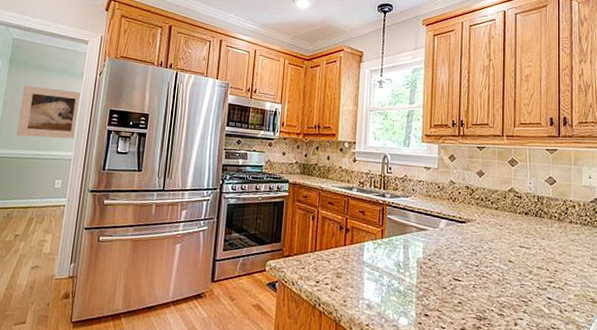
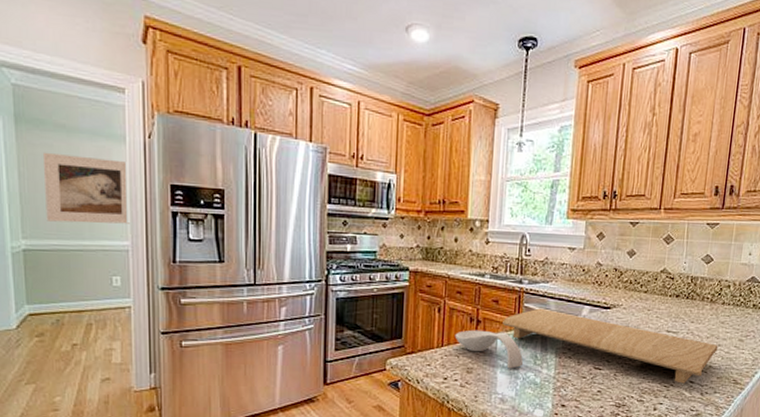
spoon rest: none [326,237,388,276] -> present [454,329,524,369]
cutting board: none [368,220,571,300] -> present [503,308,718,384]

